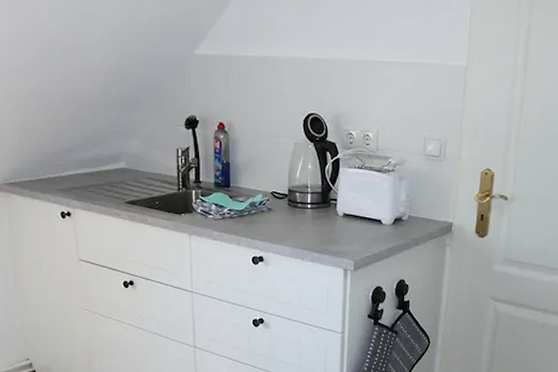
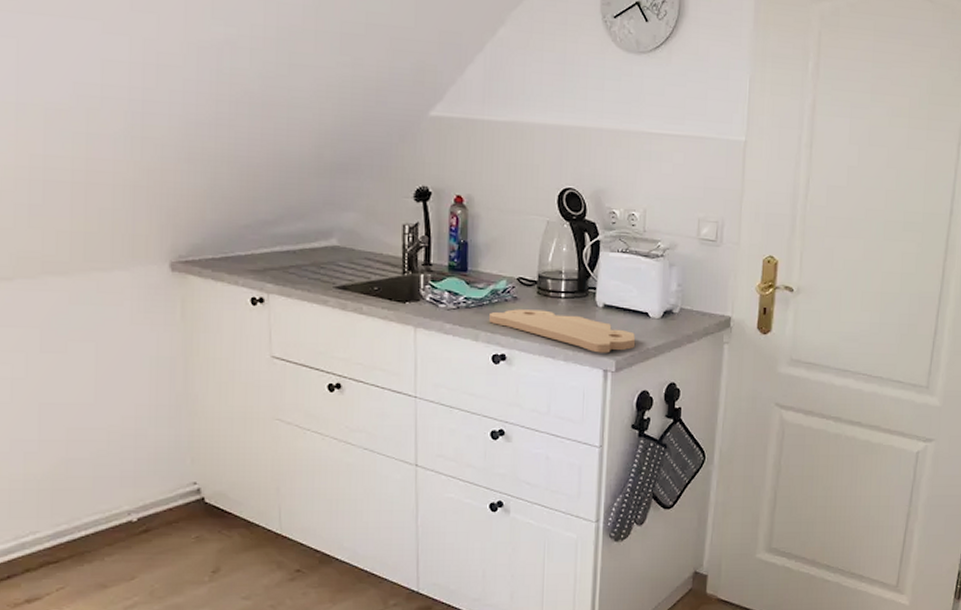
cutting board: none [249,218,371,255] -> present [489,309,636,353]

